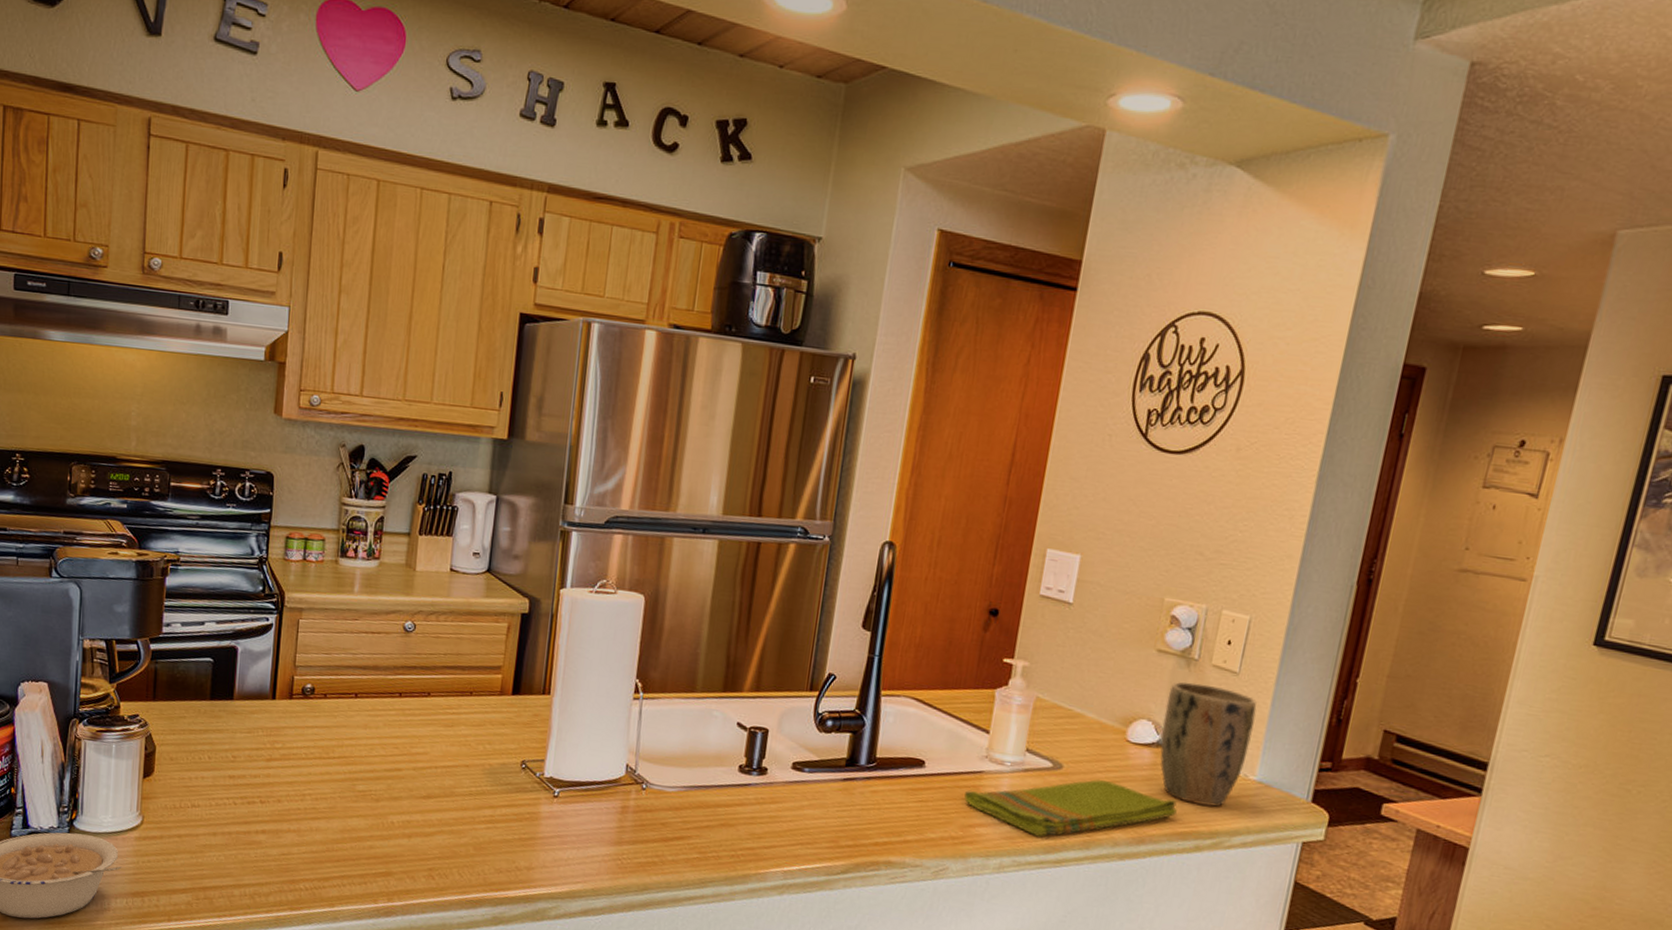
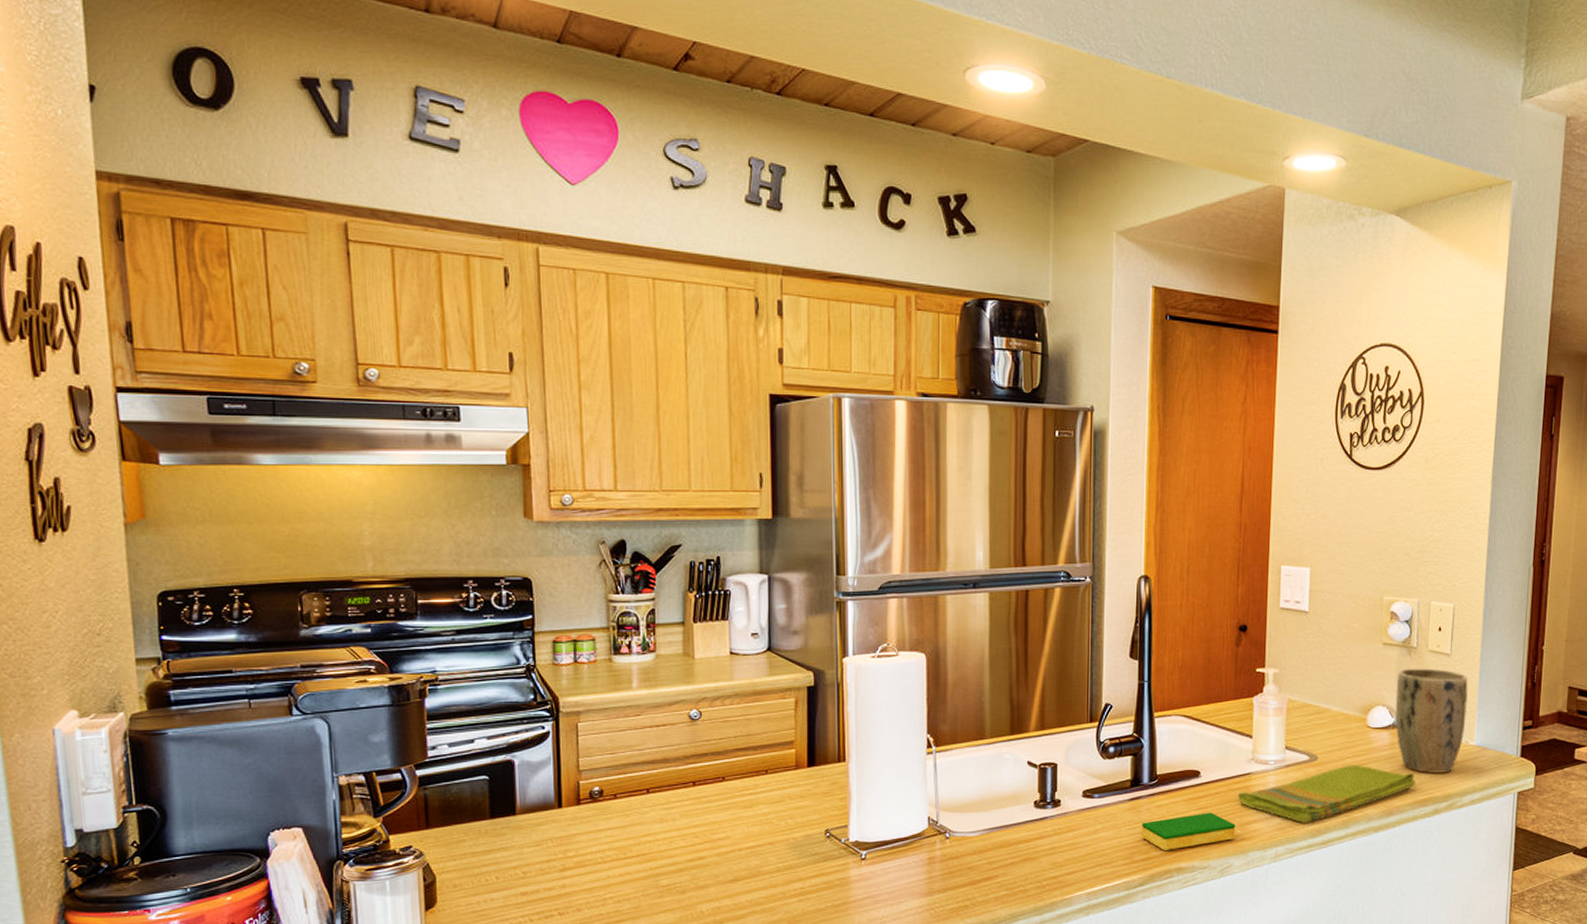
dish sponge: none [850,806,958,841] -> present [1141,812,1236,850]

